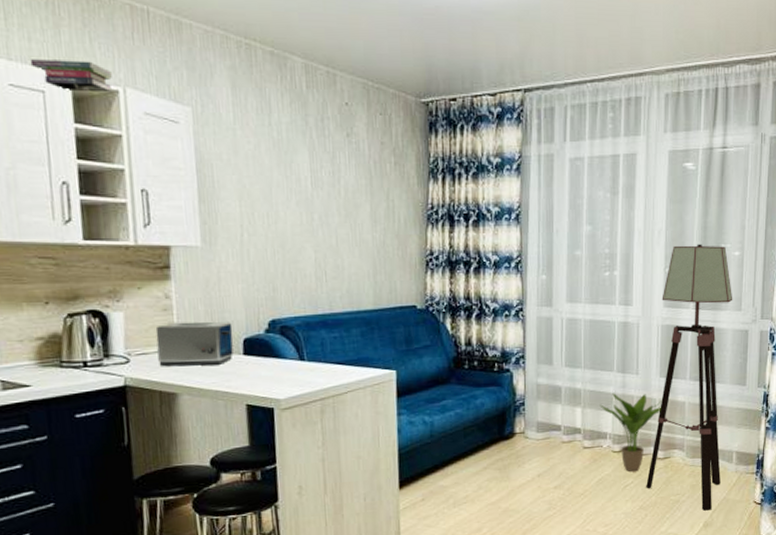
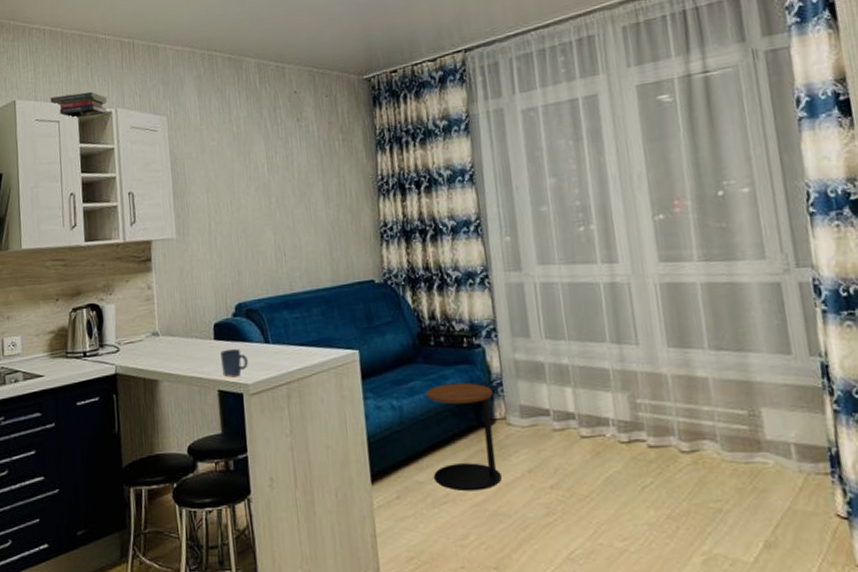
toaster: present [155,321,233,367] -> none [140,308,205,355]
mug: none [250,364,281,393] -> present [220,348,248,378]
side table: none [457,402,516,493] -> present [426,382,502,492]
potted plant: present [599,392,661,472] -> none [594,367,677,469]
floor lamp: present [646,244,733,511] -> none [654,183,779,525]

